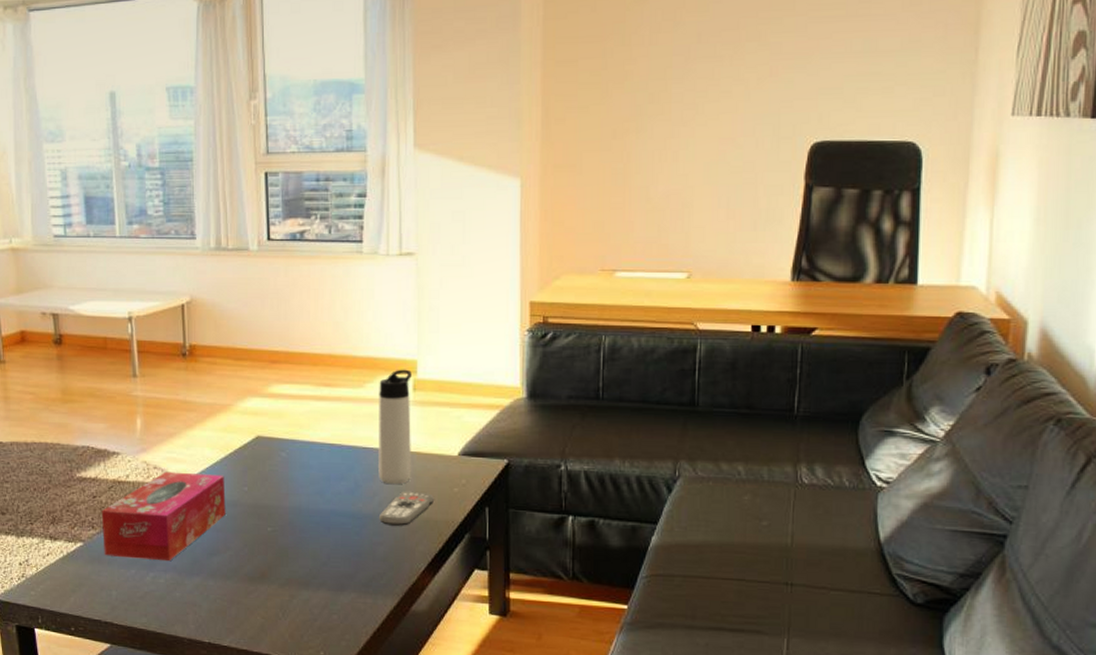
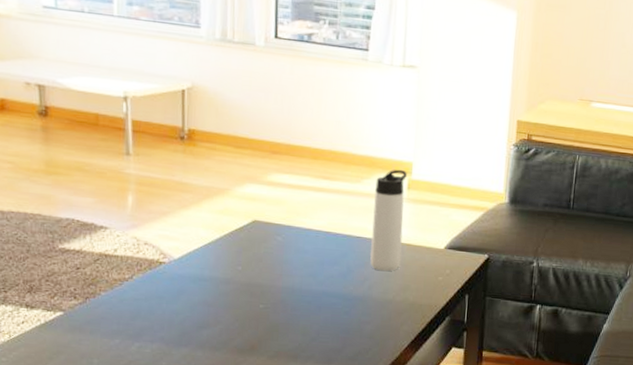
tissue box: present [101,471,226,560] -> none [85,248,219,332]
remote control: present [379,491,435,526] -> none [368,277,421,308]

